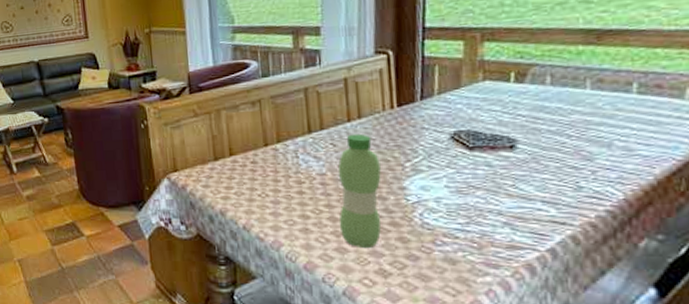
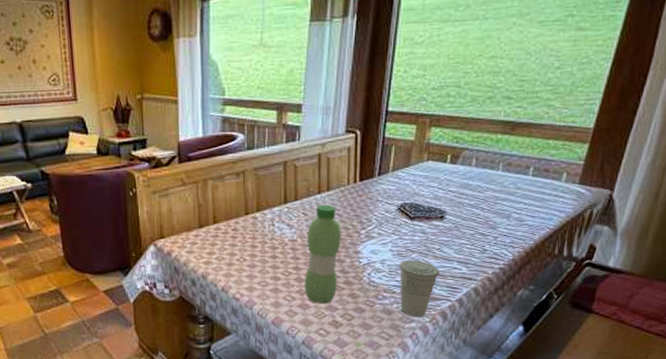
cup: none [459,197,518,270] -> present [399,259,440,317]

